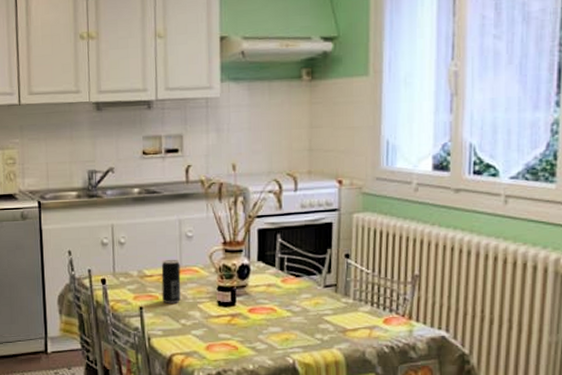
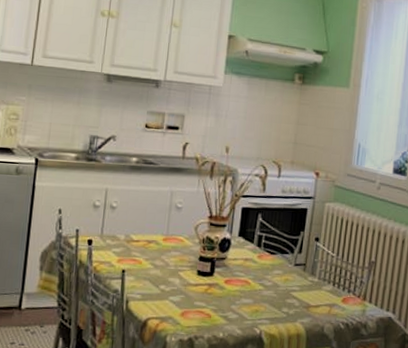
beverage can: present [161,259,181,303] -> none [145,227,167,269]

